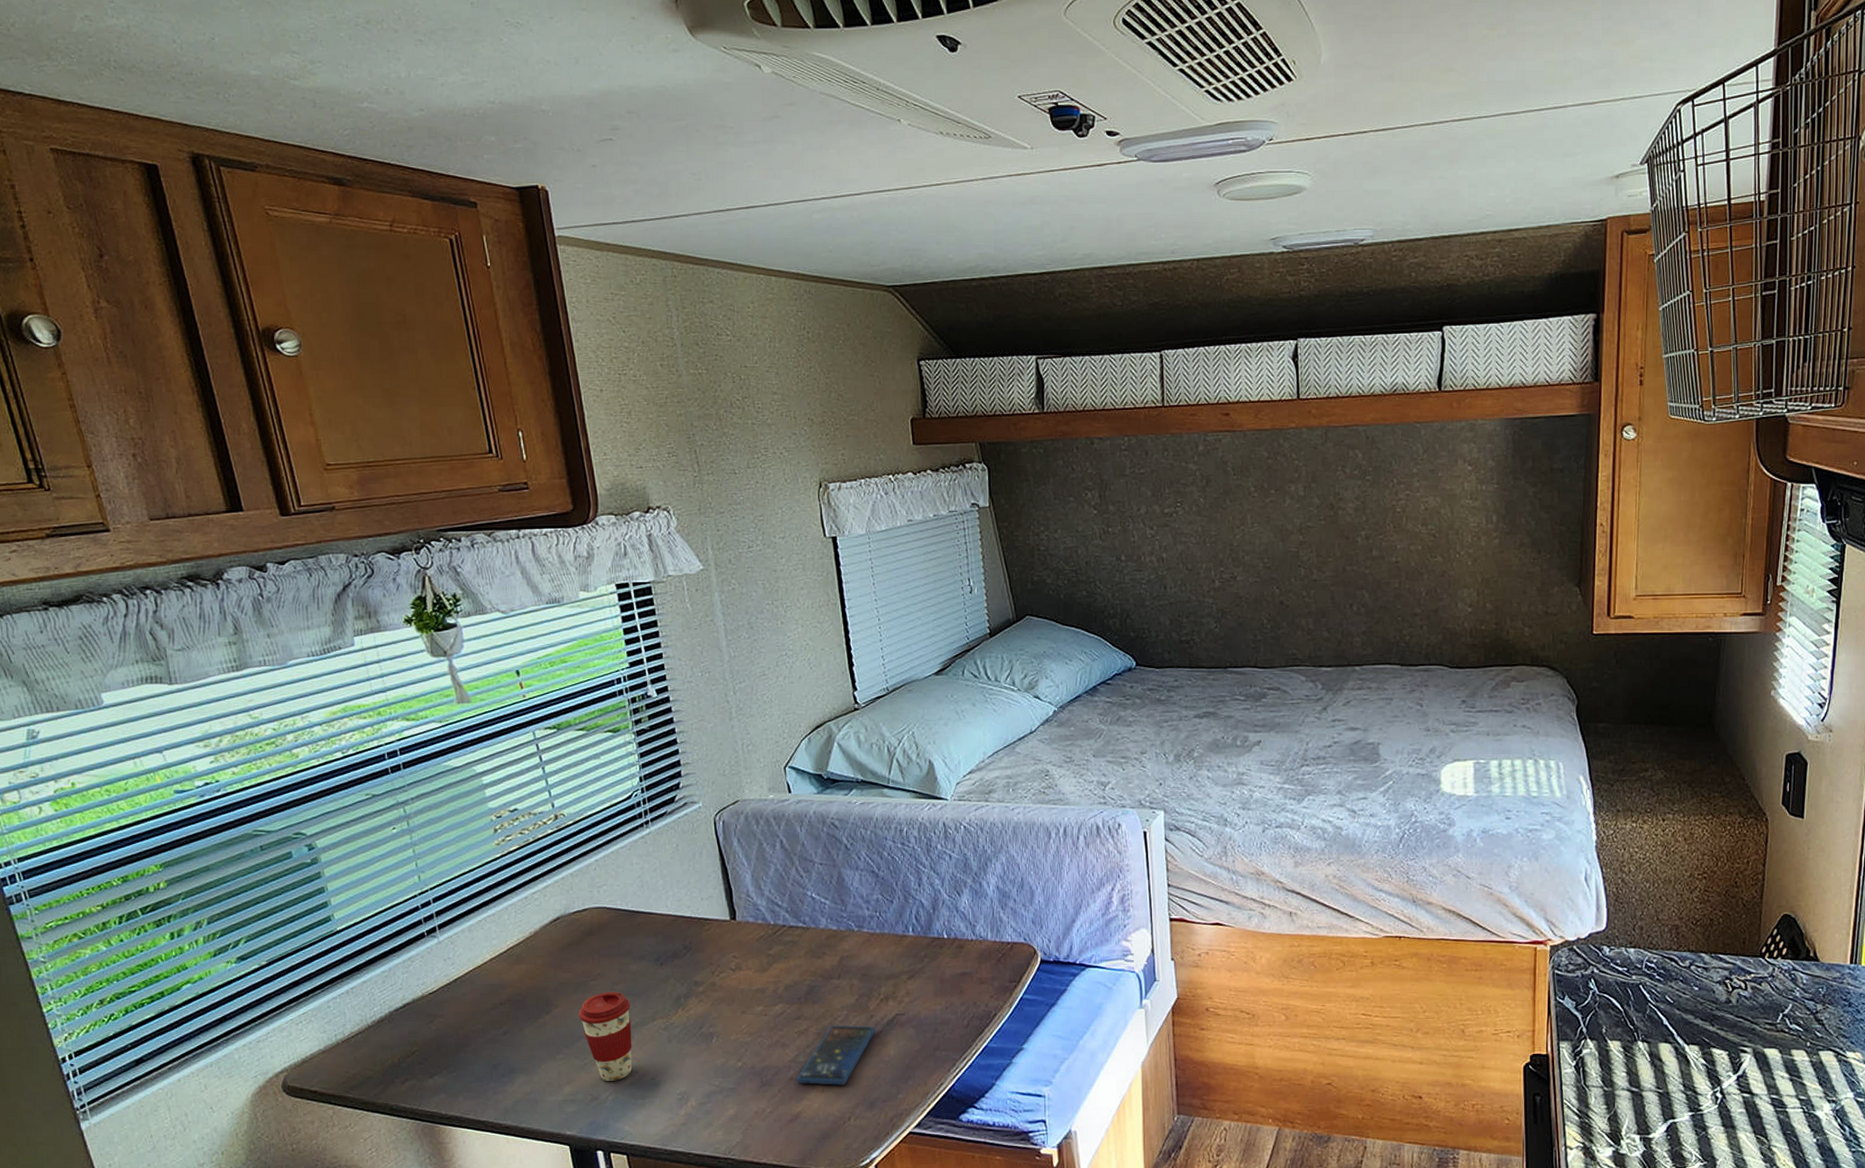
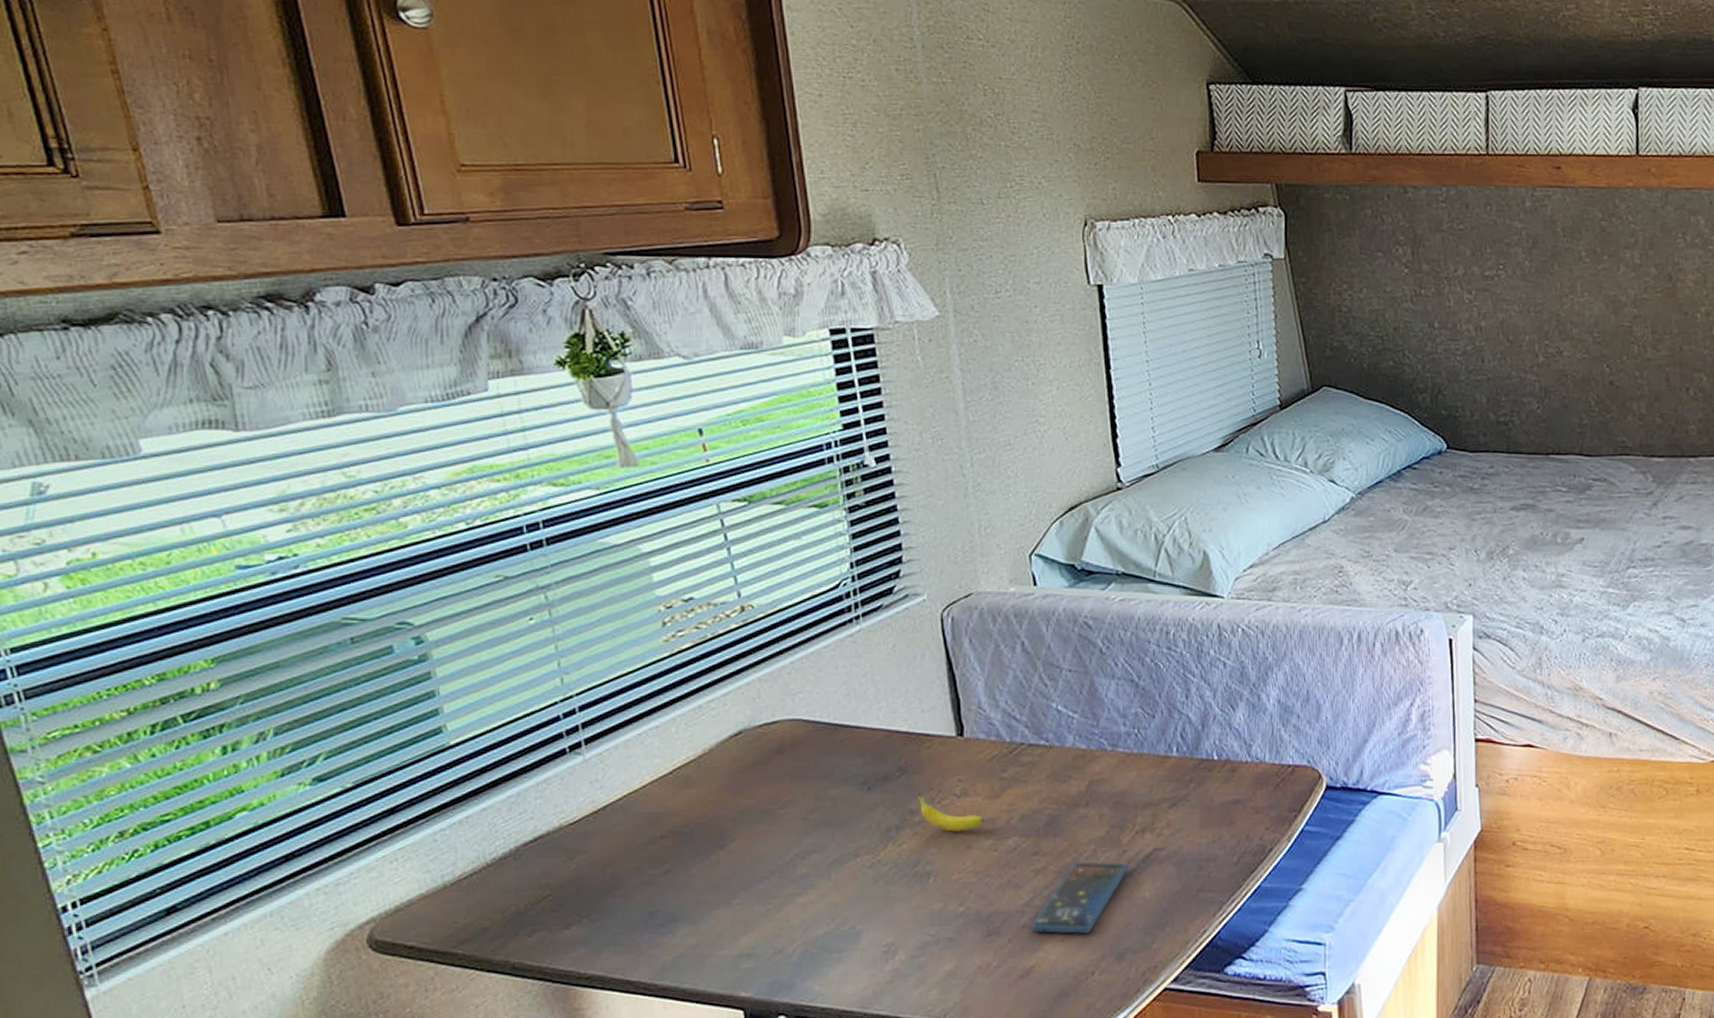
coffee cup: present [578,991,632,1081] -> none [761,822,828,931]
fruit: none [701,968,756,1000] -> present [918,794,985,832]

